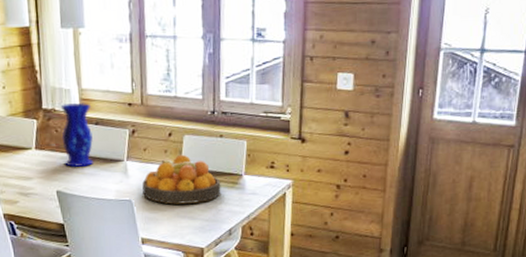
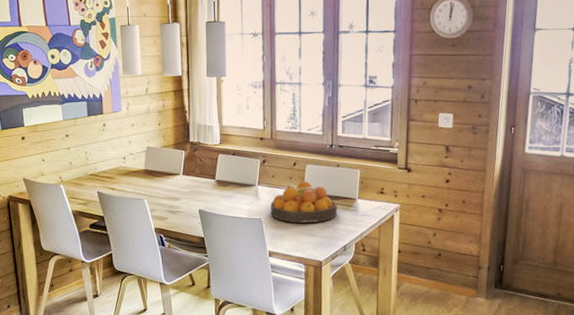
vase: present [60,103,94,167] -> none [204,137,231,190]

